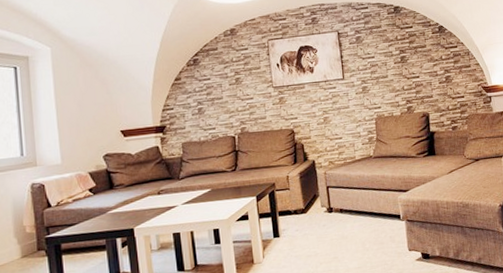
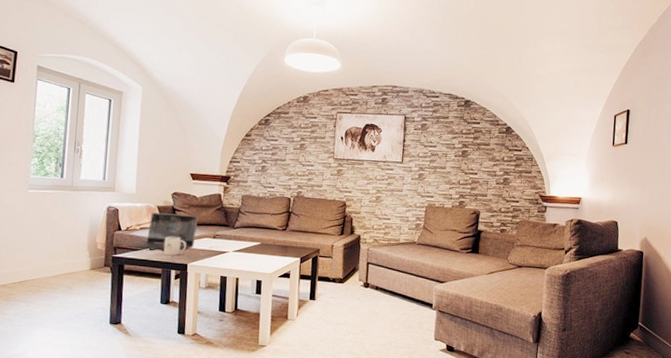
laptop computer: none [64,173,138,224] -> present [130,212,198,250]
mug: none [103,201,130,223] -> present [163,236,187,256]

